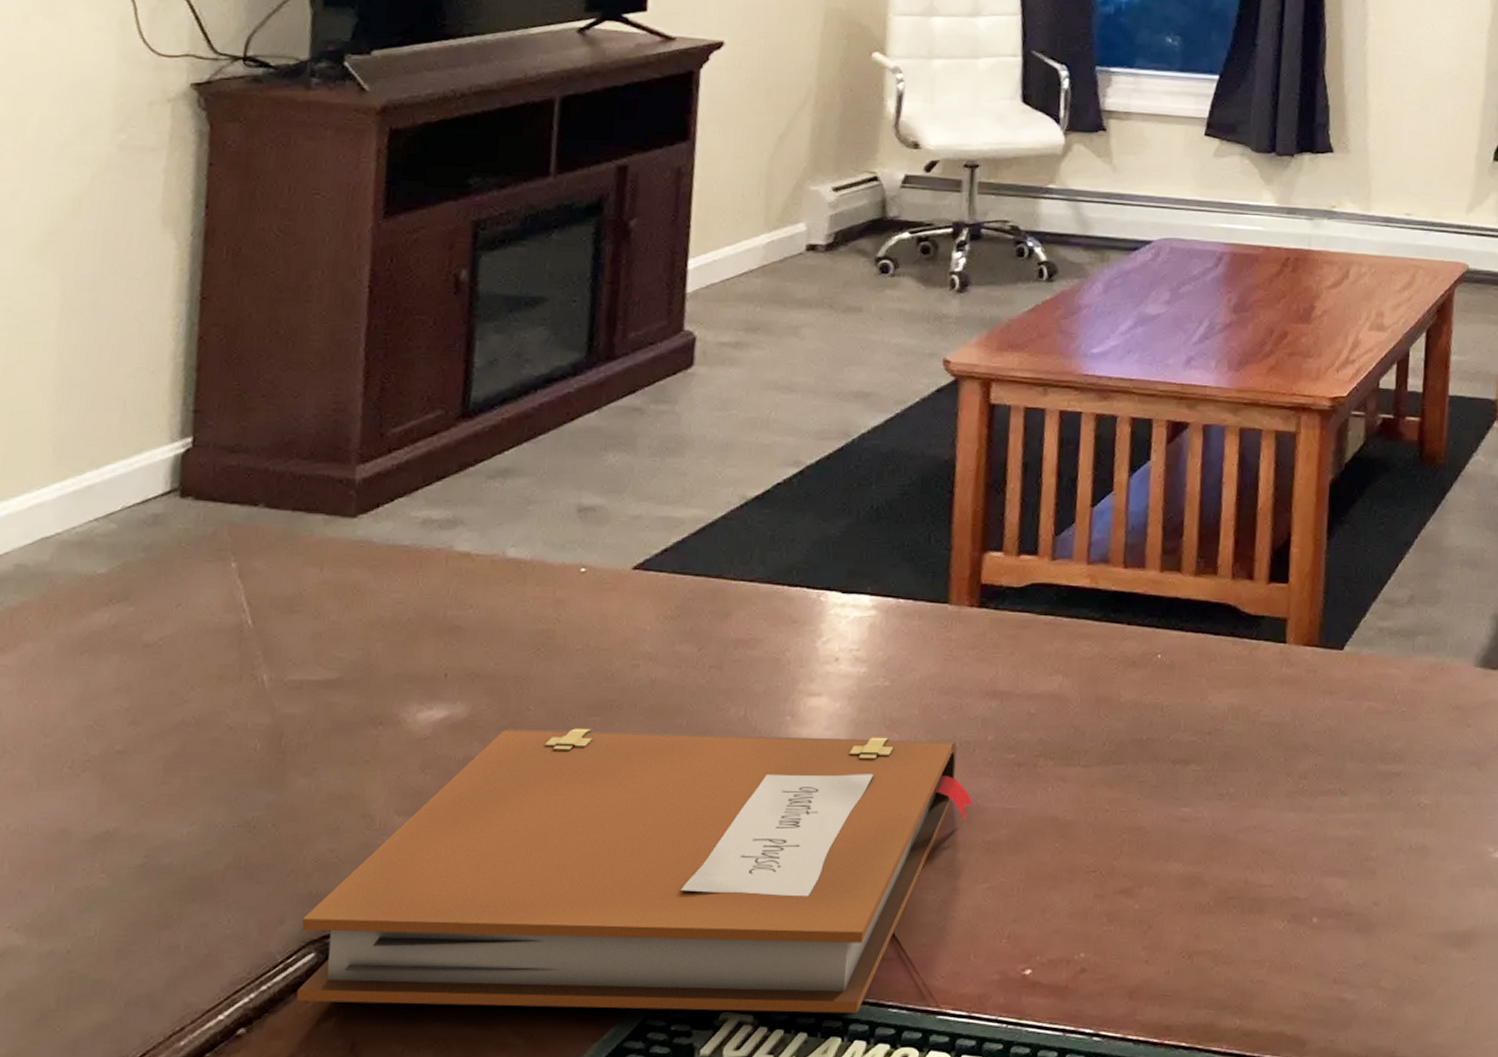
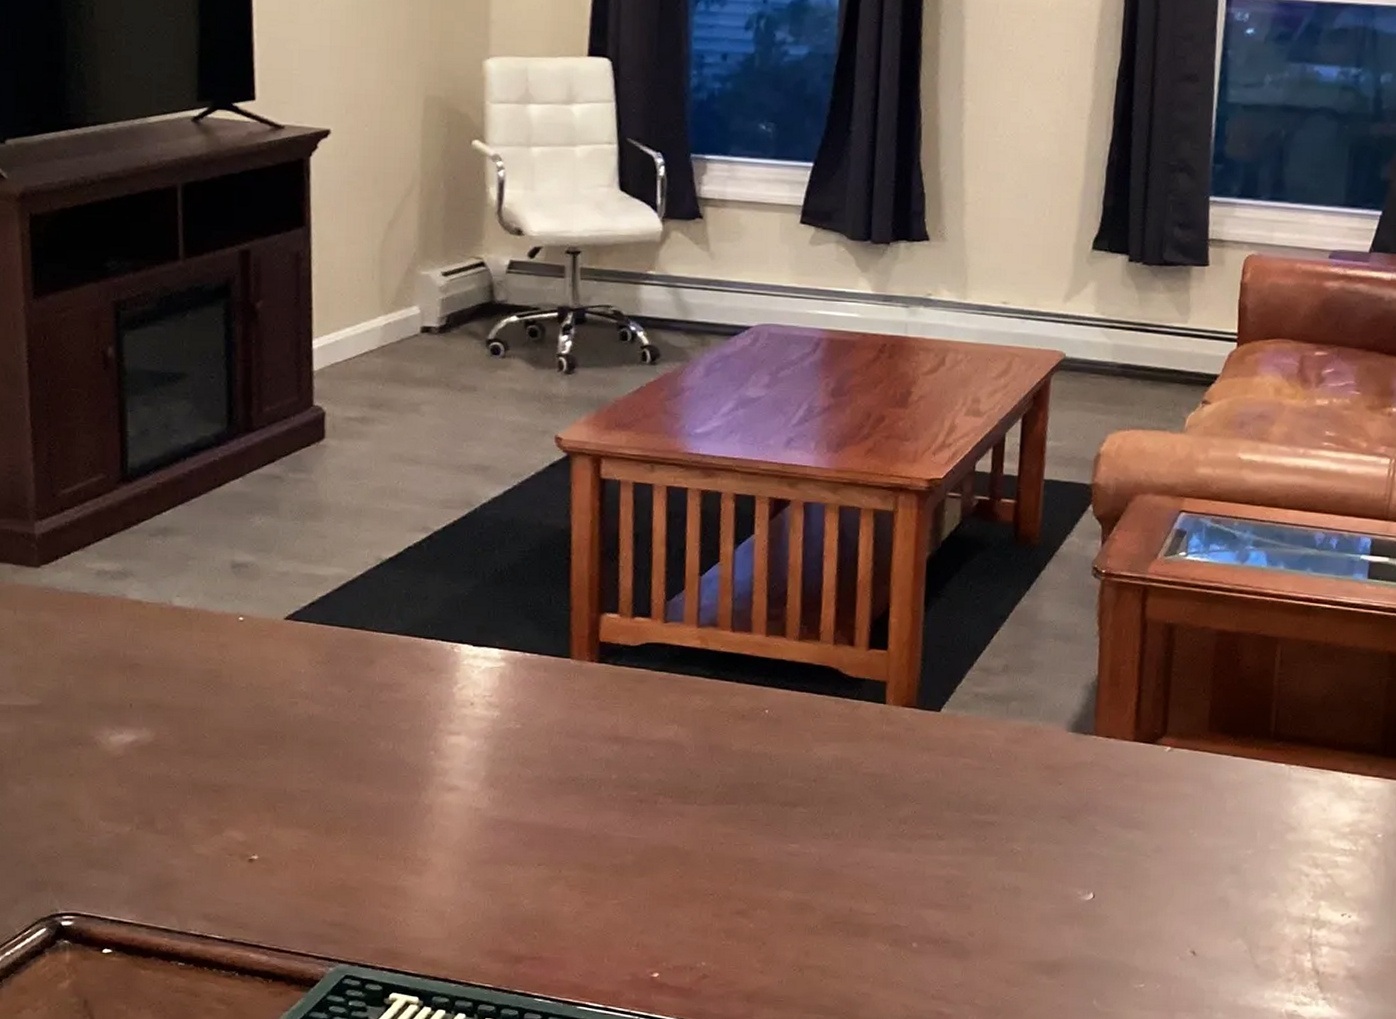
notebook: present [296,728,973,1013] -> none [33,752,601,1000]

